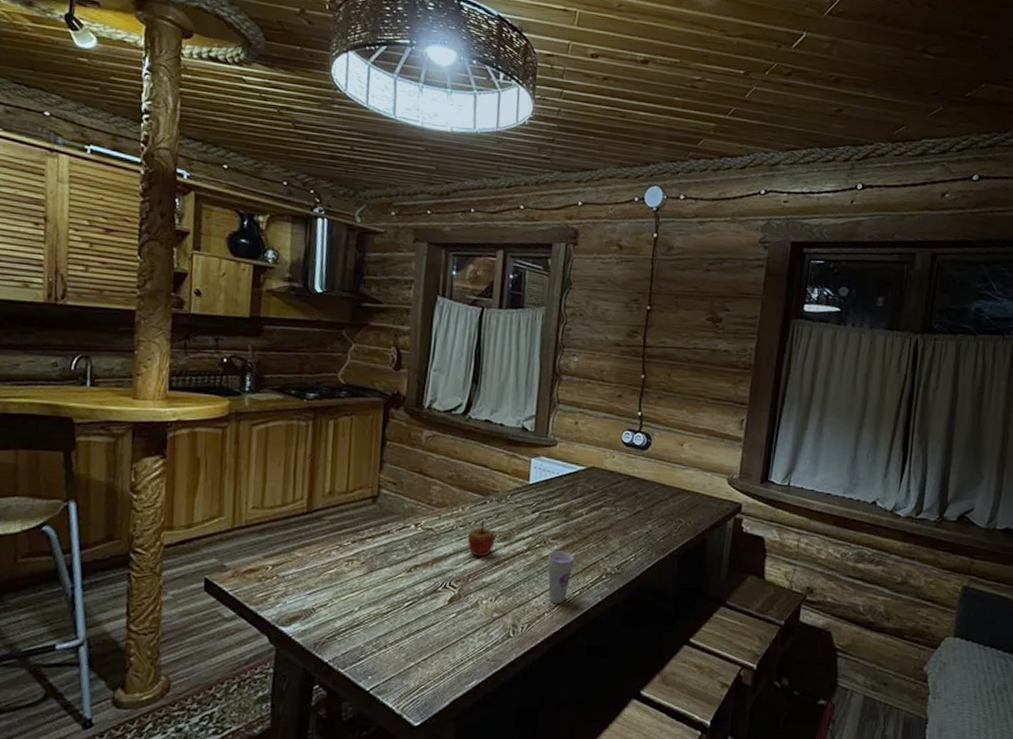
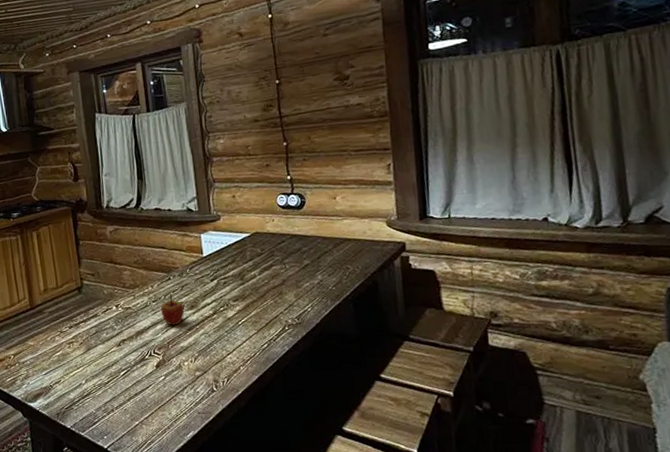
cup: present [547,550,575,605] -> none [232,310,257,358]

